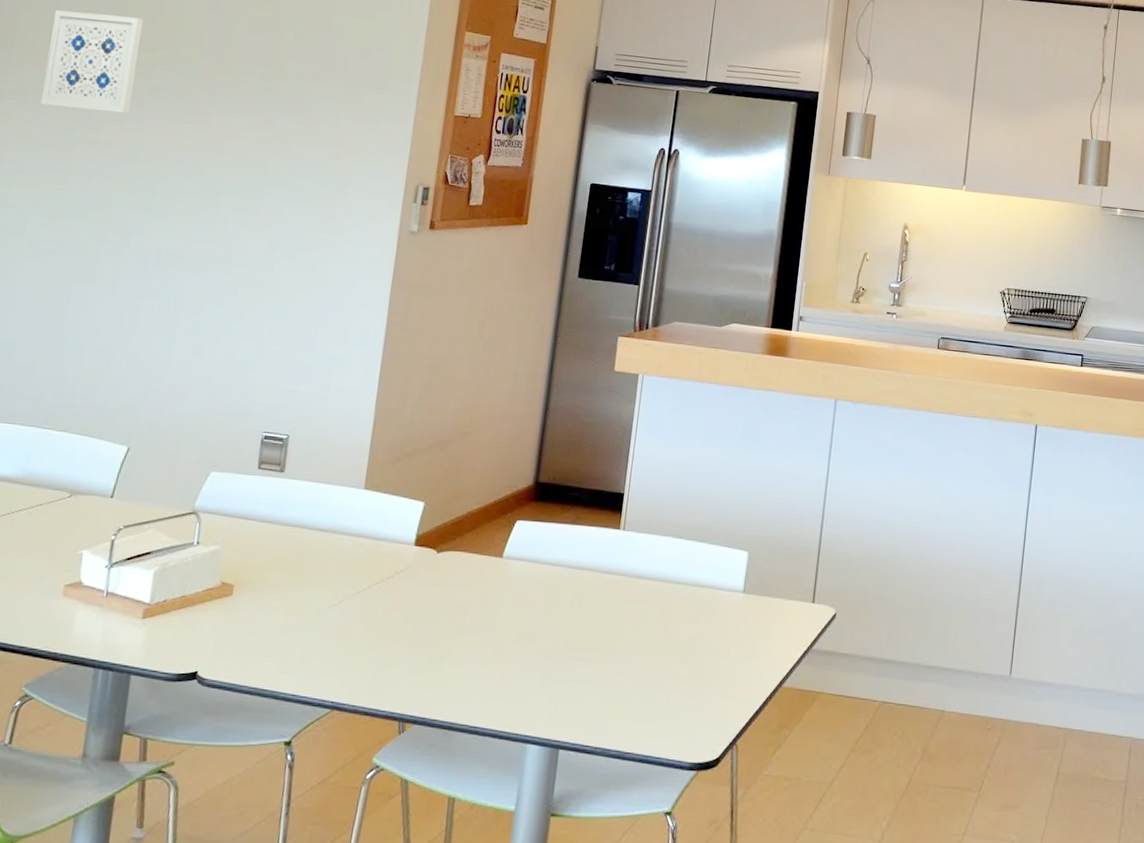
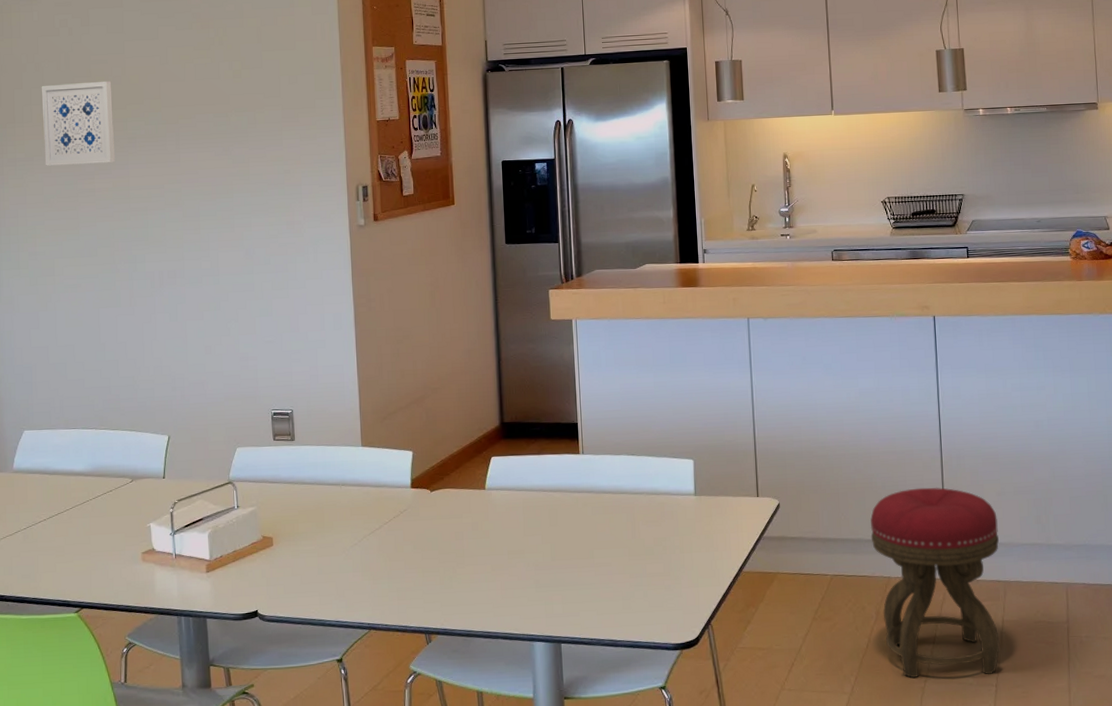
stool: none [928,613,1069,832] -> present [870,487,1000,678]

